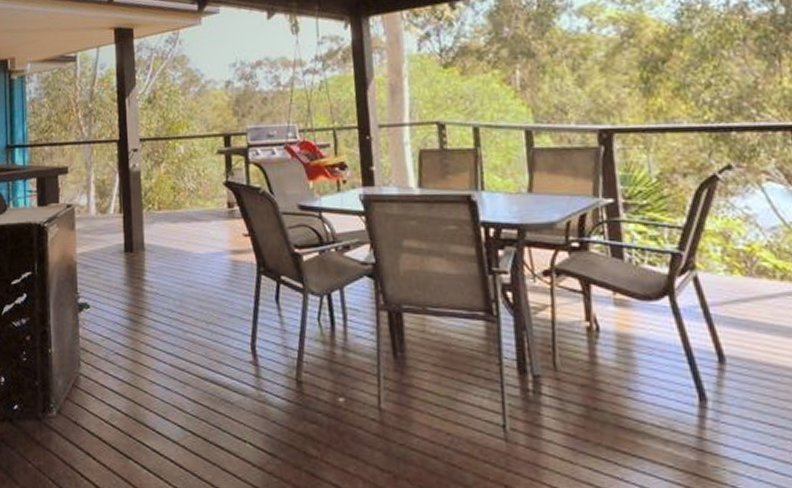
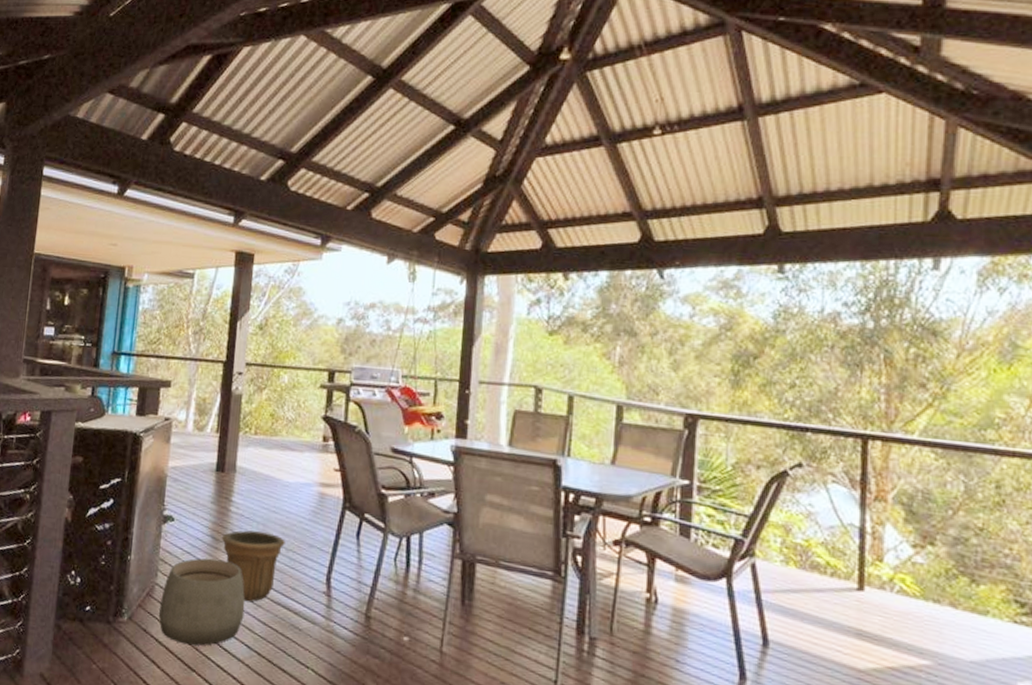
planter pot: none [86,341,173,433] -> present [158,558,245,646]
flower pot: none [139,308,204,381] -> present [221,530,285,602]

